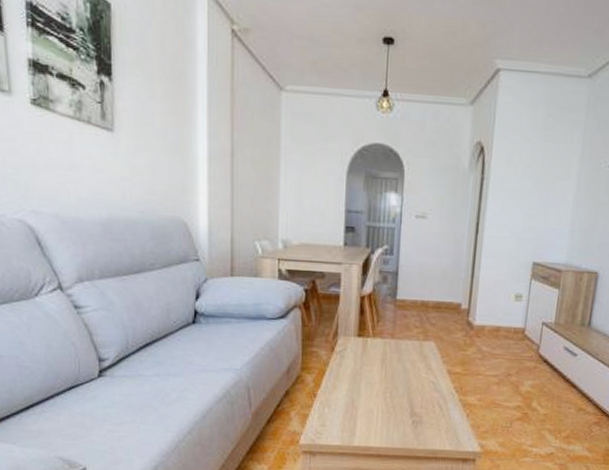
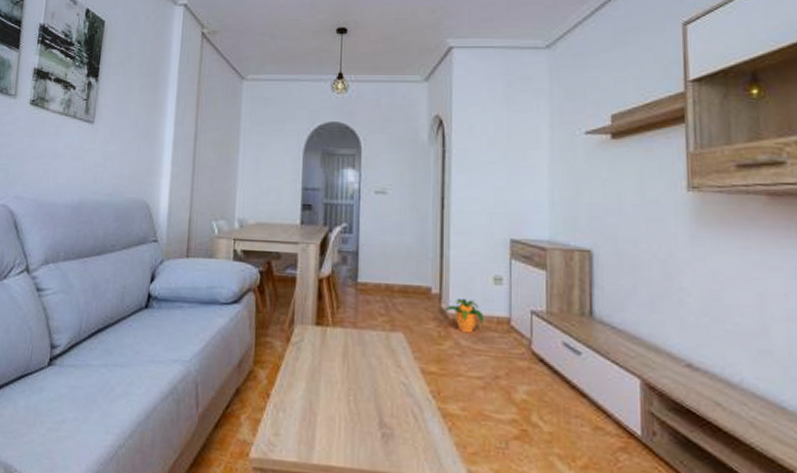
potted plant: none [471,312,503,341] -> present [444,298,483,333]

